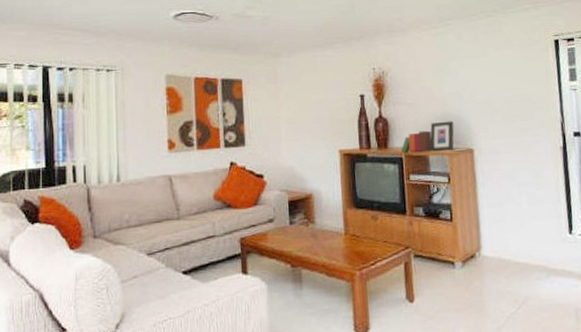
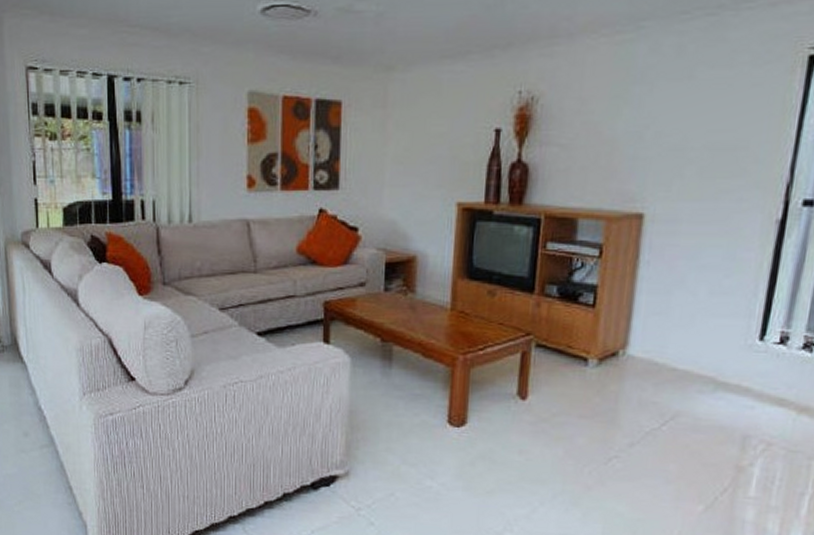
books: present [401,130,432,154] -> none [540,184,587,214]
picture frame: present [430,121,454,152] -> none [581,172,622,214]

